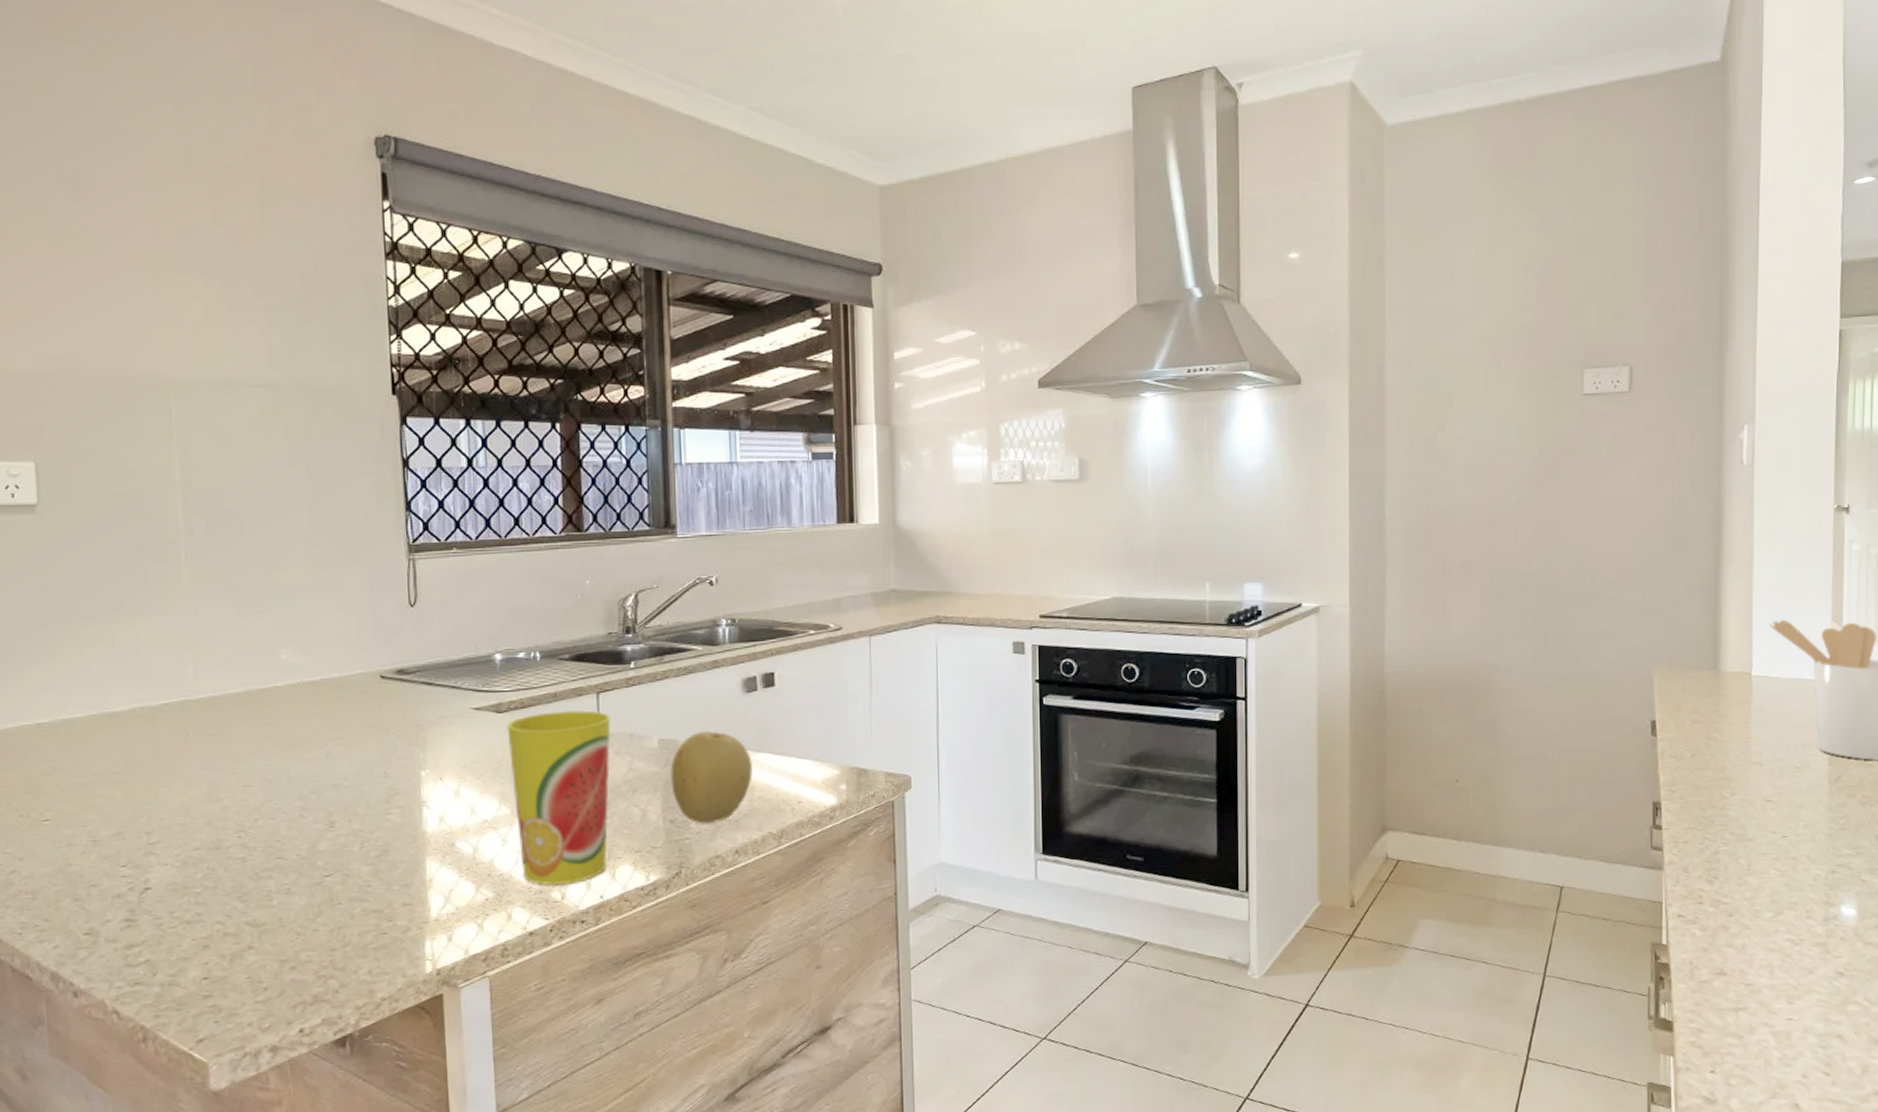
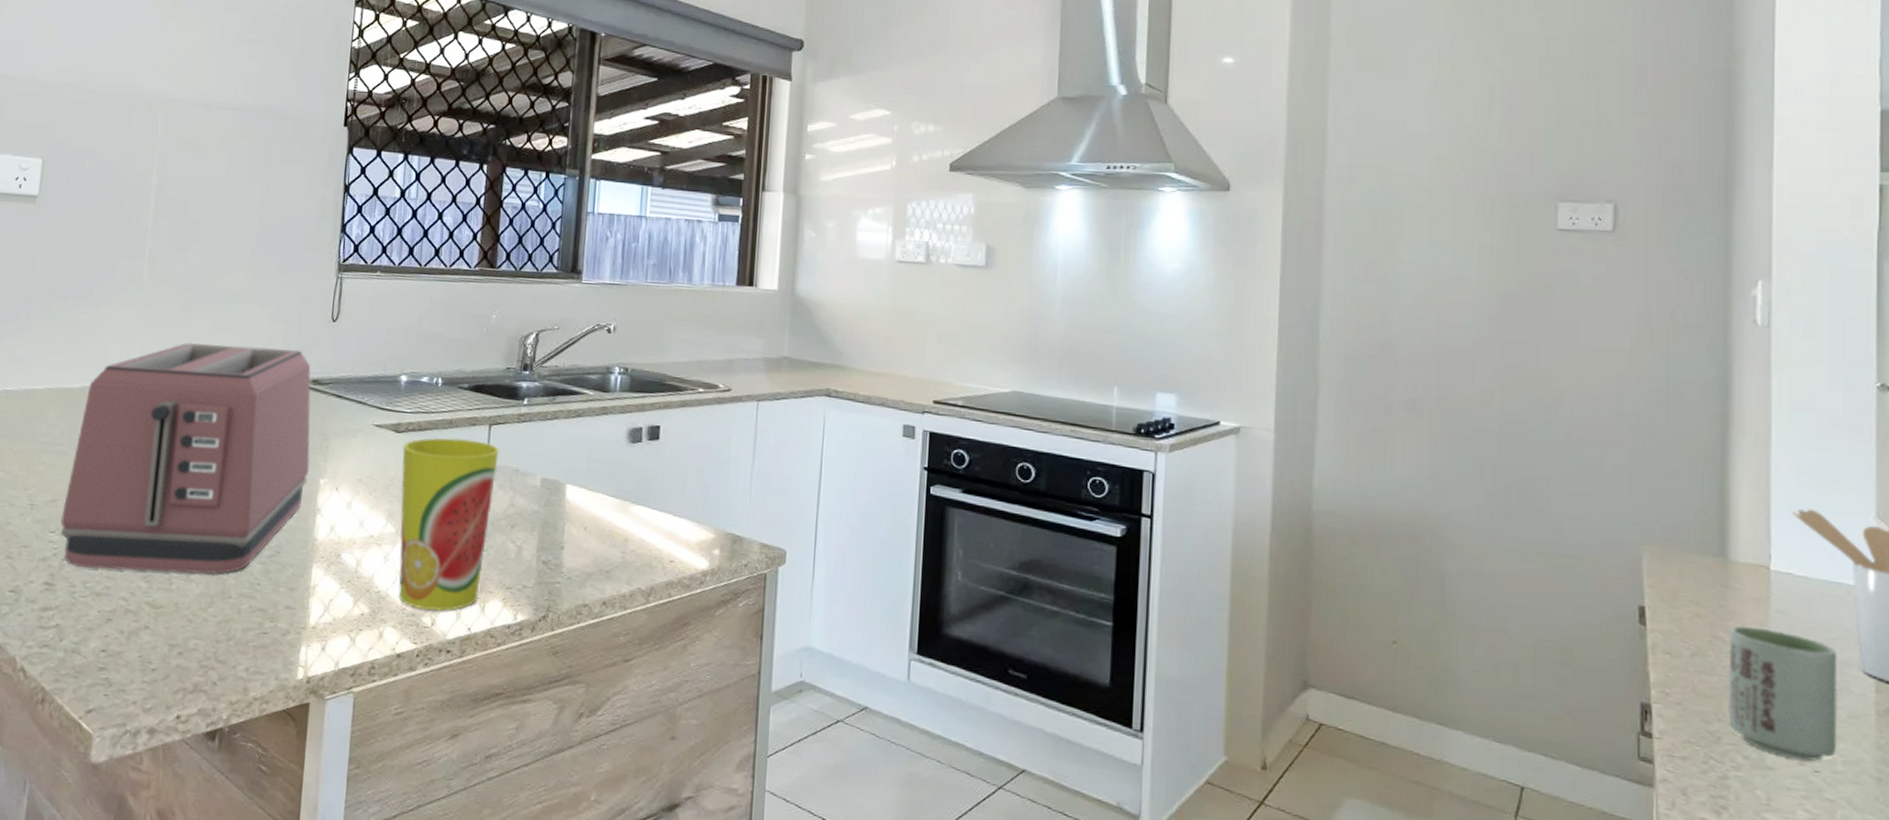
toaster: none [131,642,408,898] -> present [61,342,311,574]
fruit: present [670,731,753,824] -> none [548,475,629,571]
cup: none [1719,725,1801,830] -> present [1728,625,1837,762]

